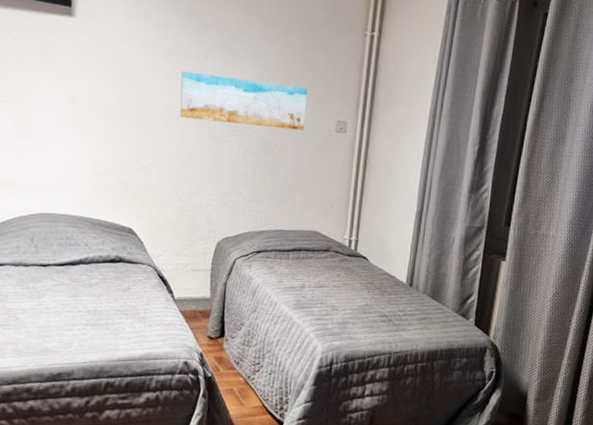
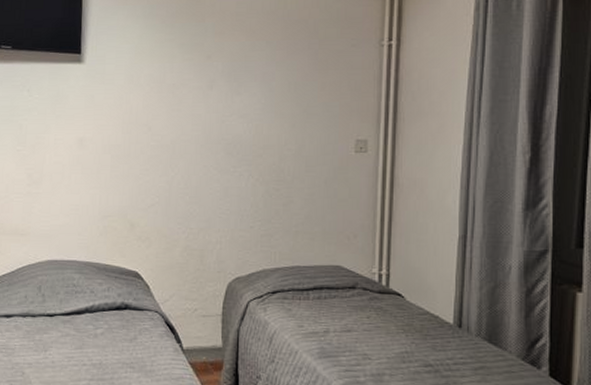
wall art: present [180,71,308,131] -> none [185,103,321,154]

